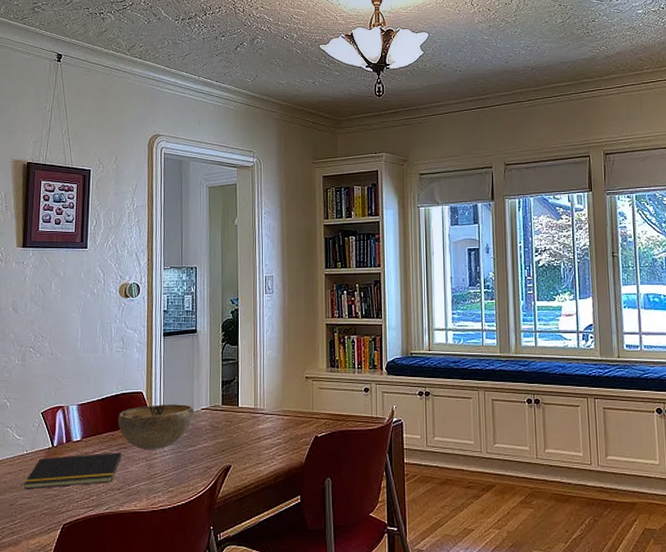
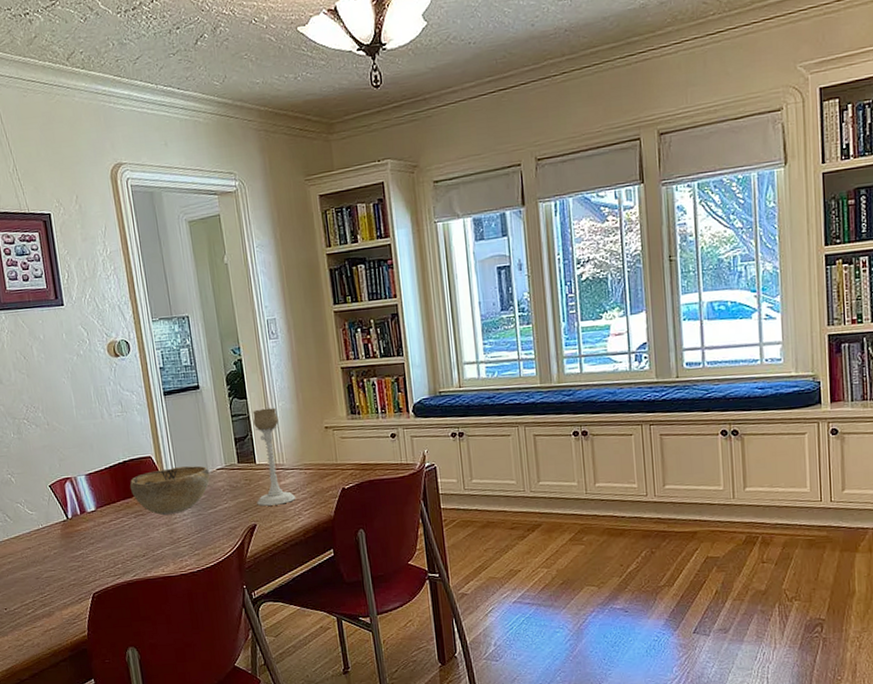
notepad: present [24,452,122,489] -> none [45,519,141,562]
candle holder: none [234,355,272,448] -> present [252,407,296,506]

